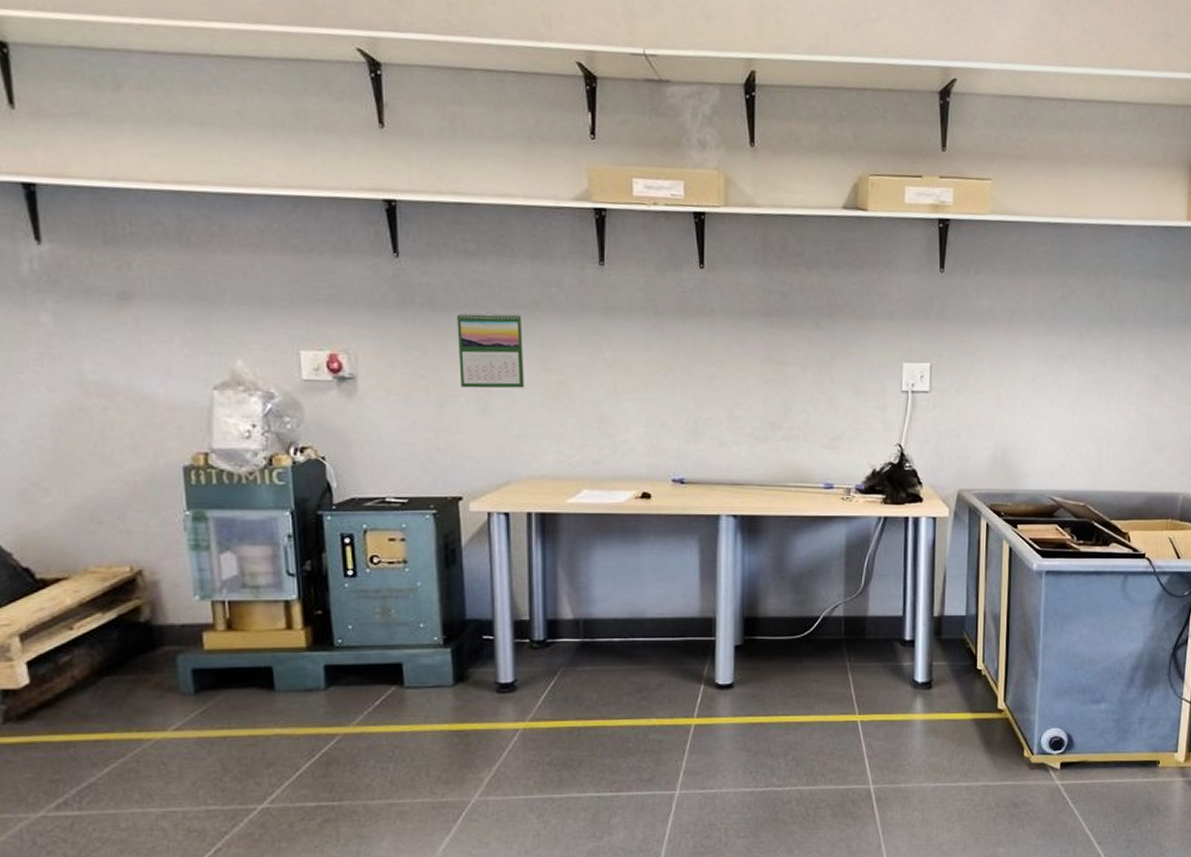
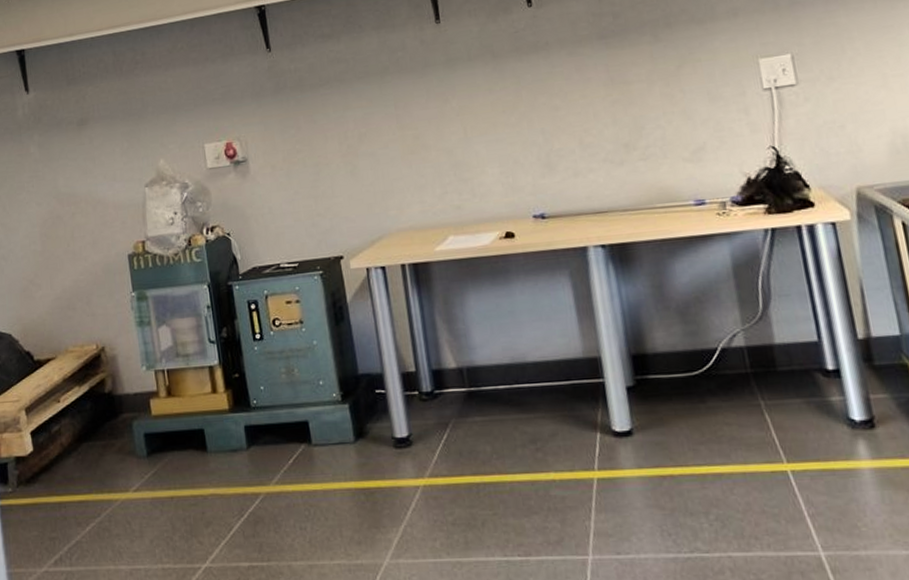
calendar: present [457,312,525,389] -> none [321,80,385,155]

